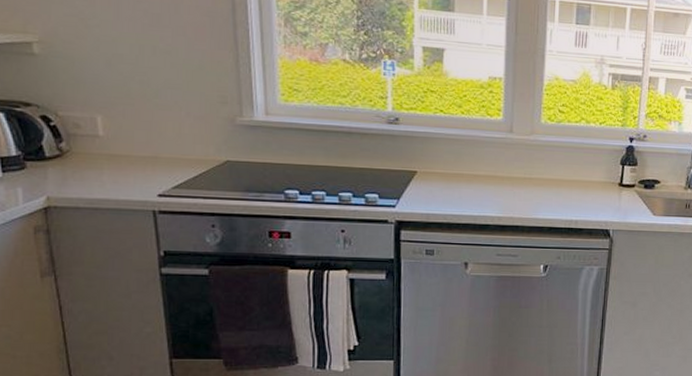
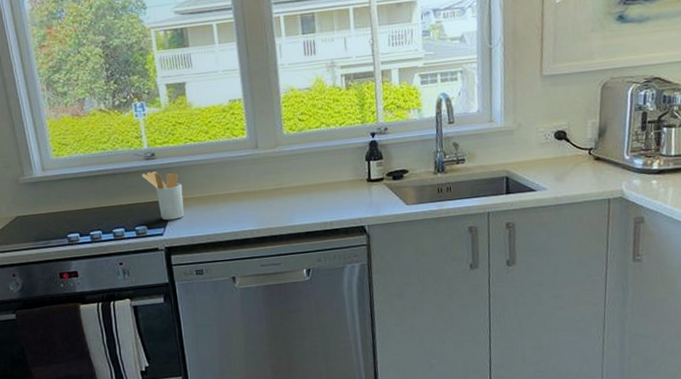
utensil holder: none [380,137,424,193] -> present [141,171,184,221]

